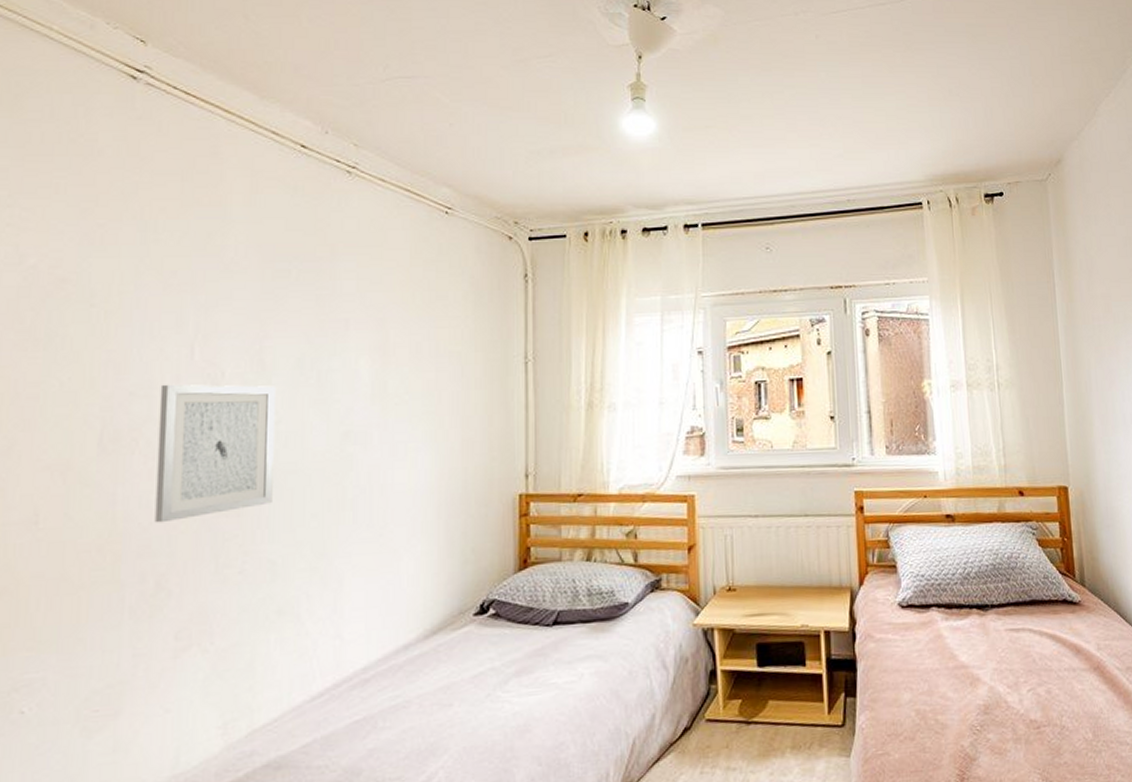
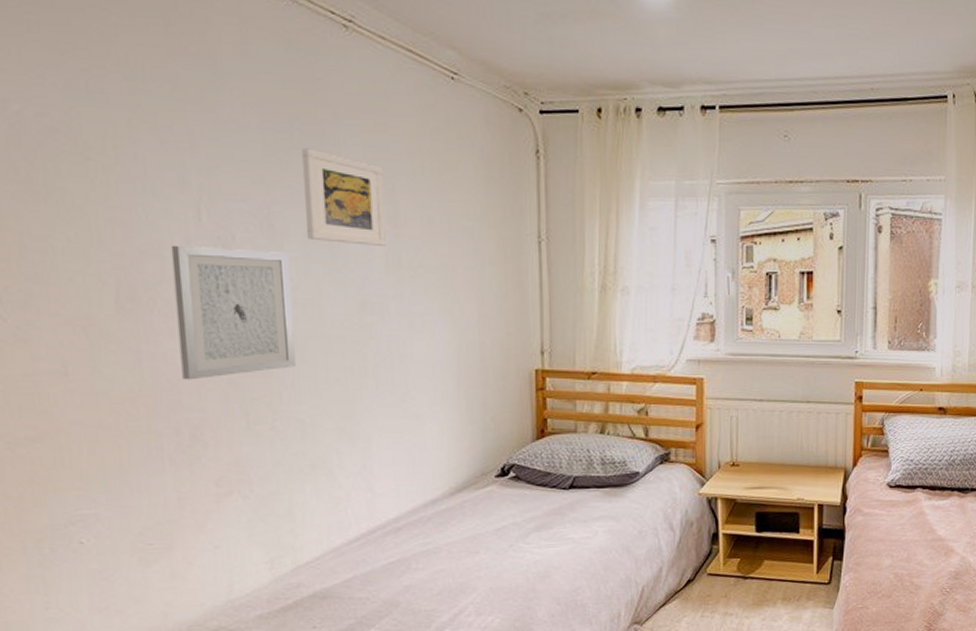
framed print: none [295,284,376,375] -> present [302,148,386,246]

